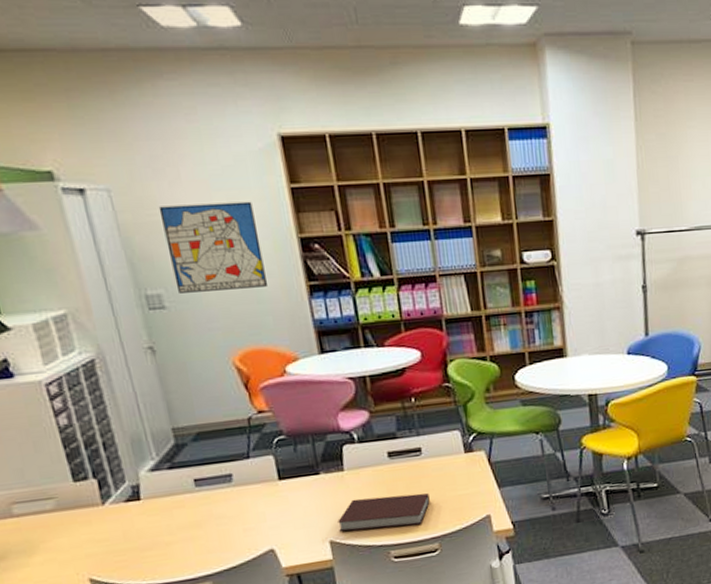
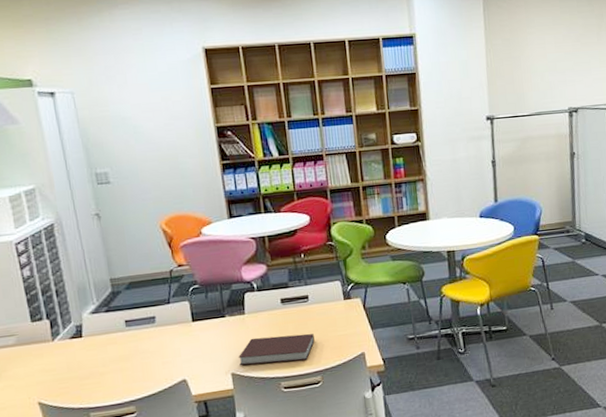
wall art: present [158,201,267,293] -> none [109,99,189,171]

